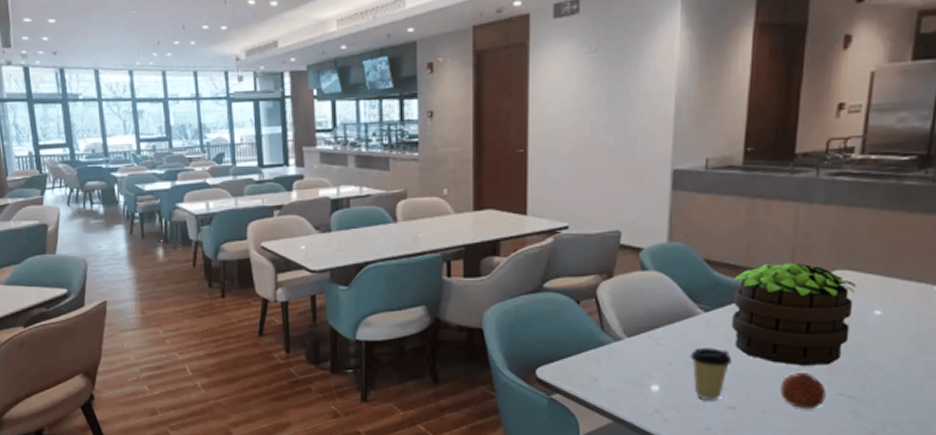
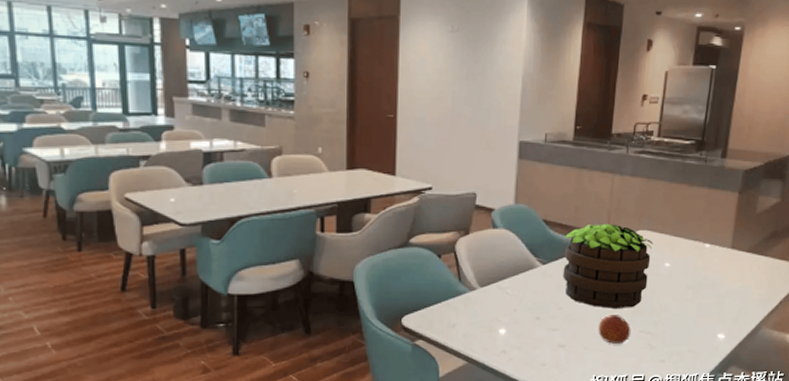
coffee cup: present [690,348,733,401] -> none [530,296,563,341]

